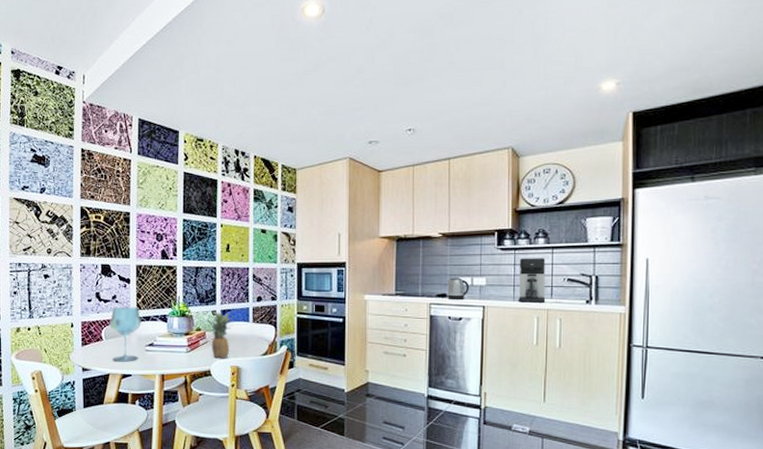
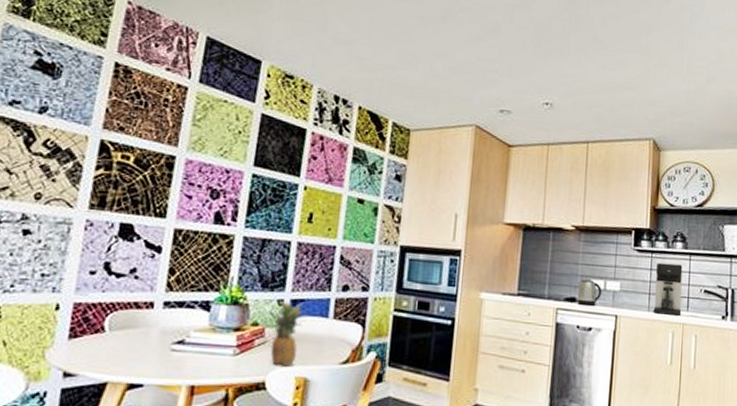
wine glass: present [109,306,142,362] -> none [116,284,171,366]

